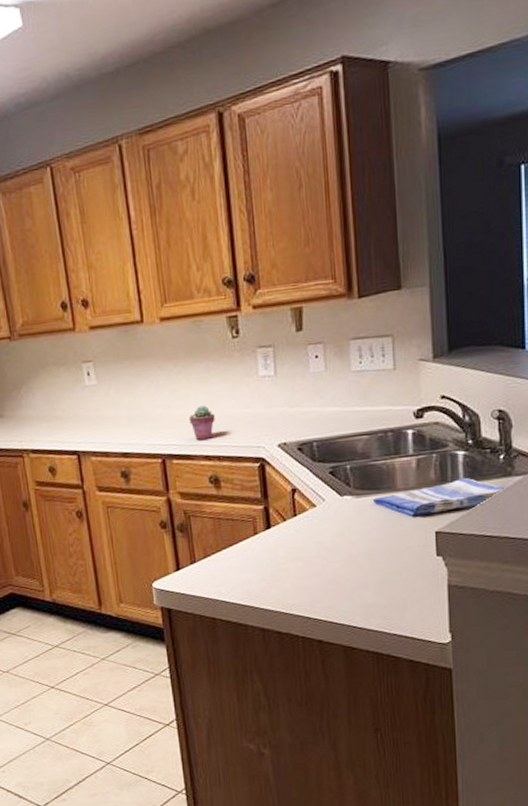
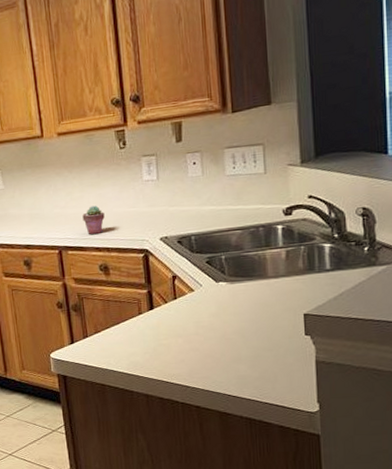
dish towel: present [372,478,505,517] -> none [245,267,370,301]

